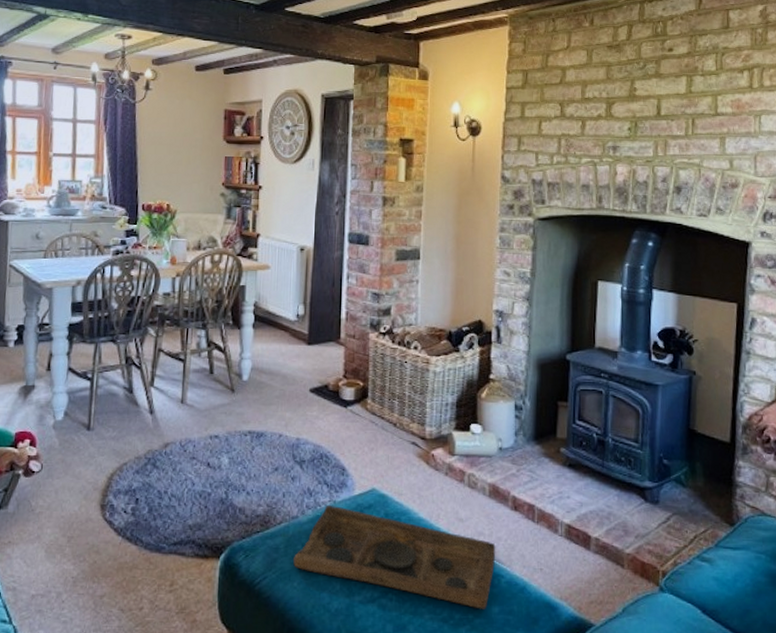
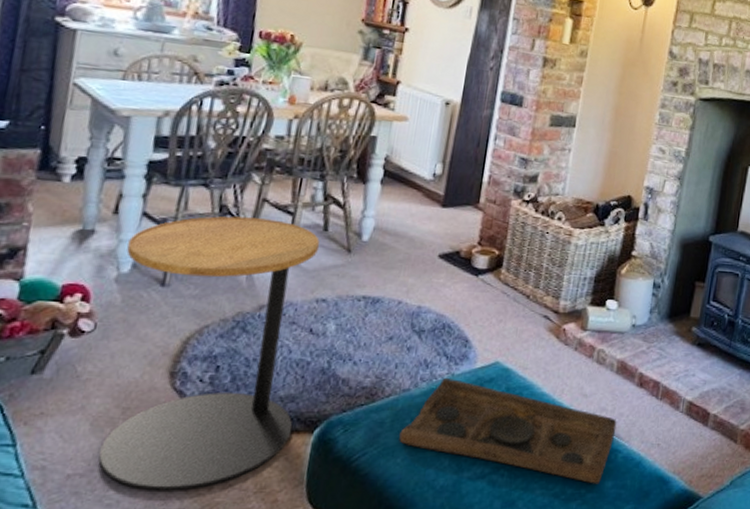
side table: none [54,366,207,611] -> present [98,216,320,491]

